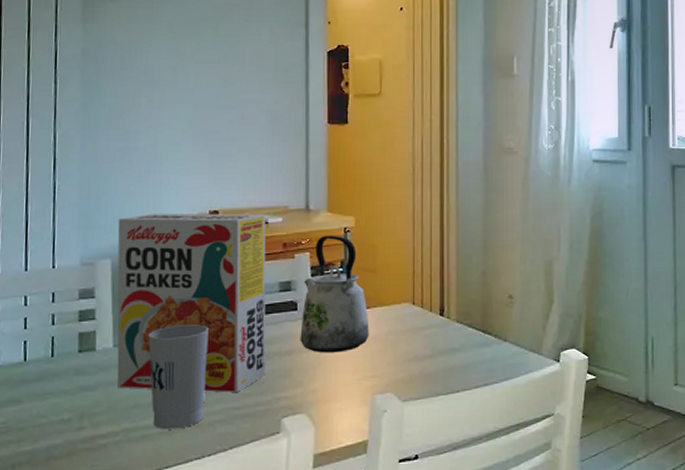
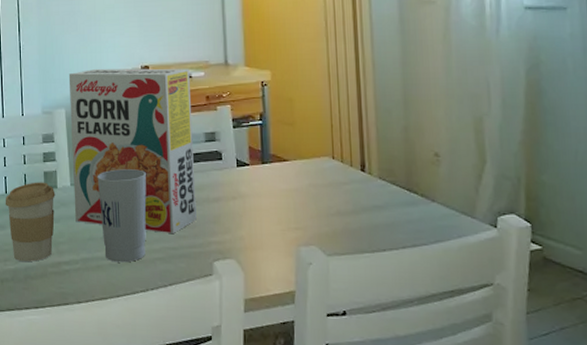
coffee cup: none [22,344,93,441] -> present [5,182,55,262]
kettle: present [300,235,369,353] -> none [226,88,291,203]

